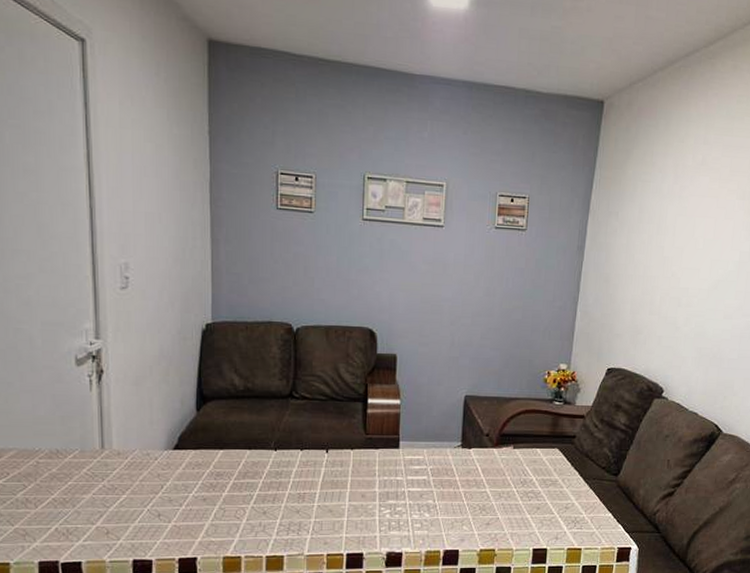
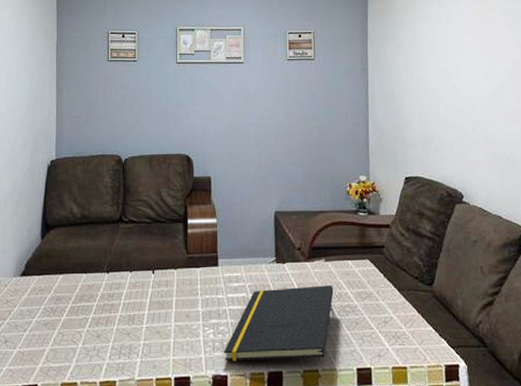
notepad: none [399,472,519,540] -> present [223,285,334,362]

